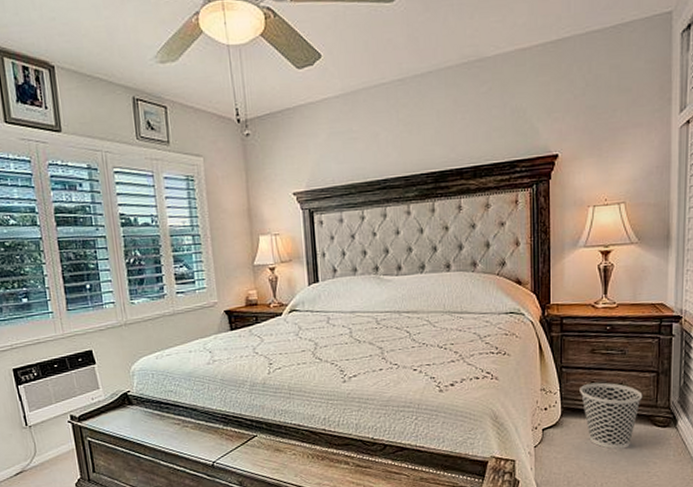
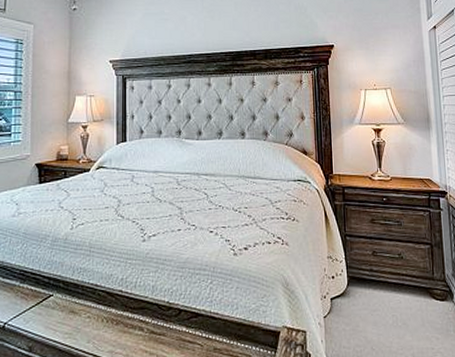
wastebasket: present [580,382,643,450] -> none [363,252,420,323]

